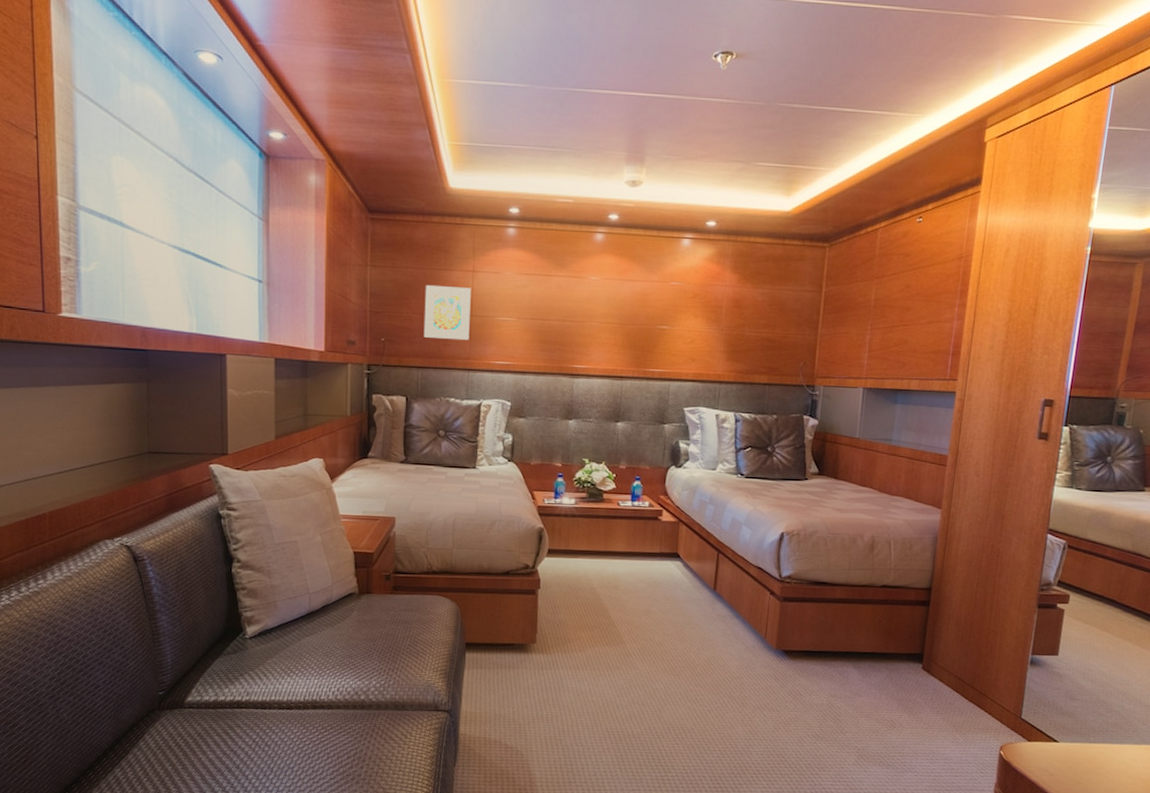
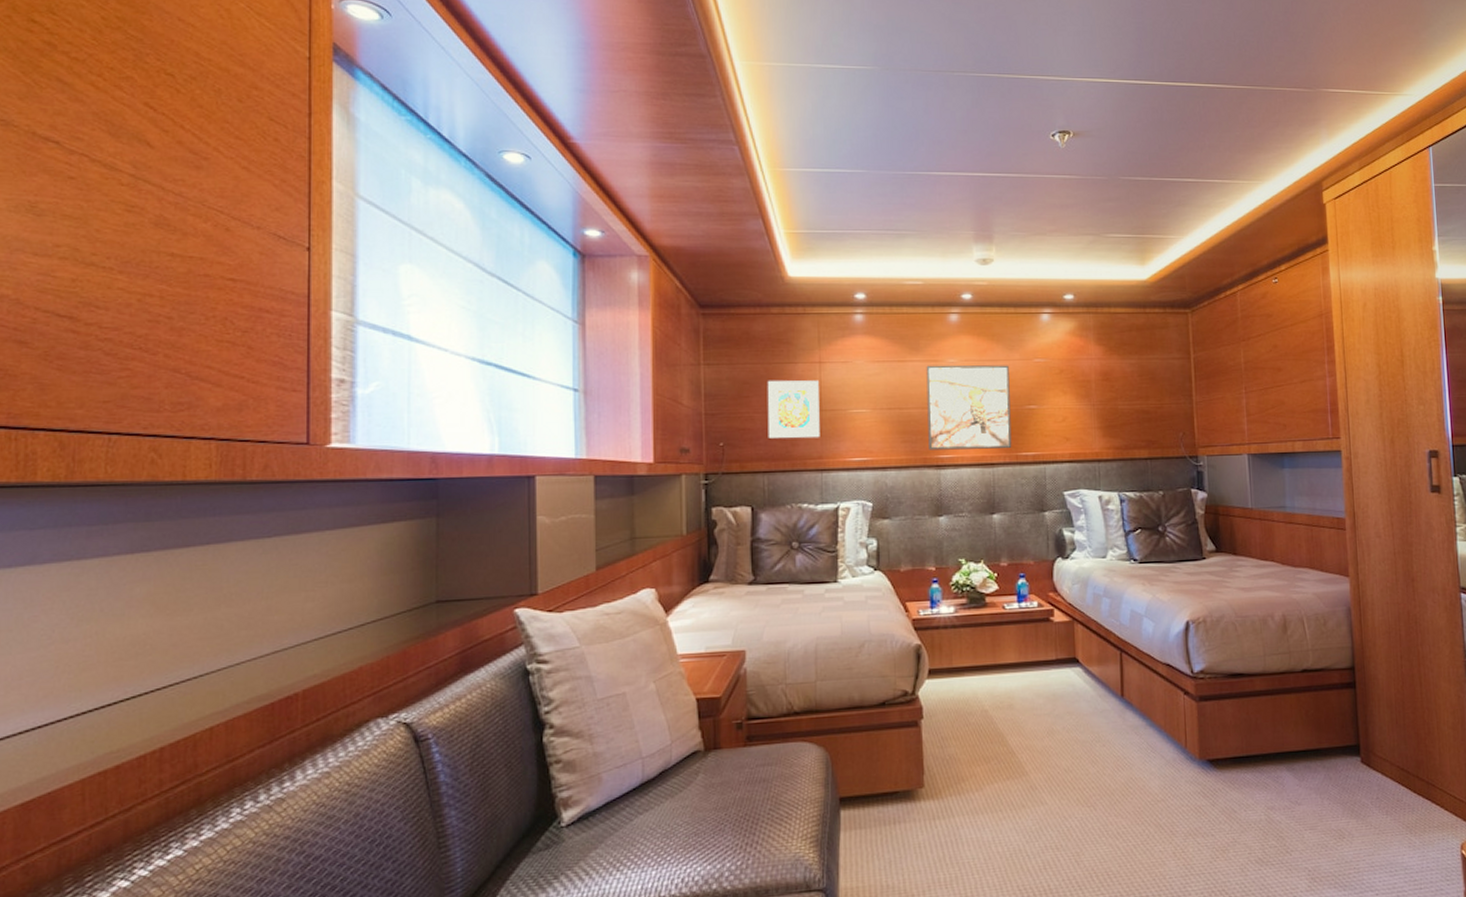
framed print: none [565,281,646,364] -> present [926,365,1012,450]

